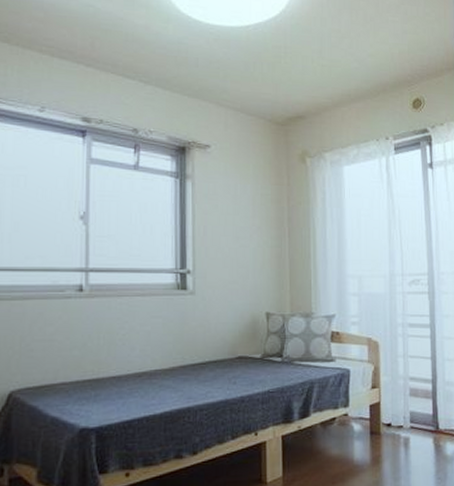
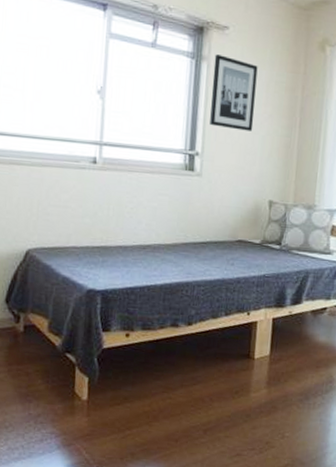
wall art: none [198,172,243,245] -> present [210,54,258,131]

